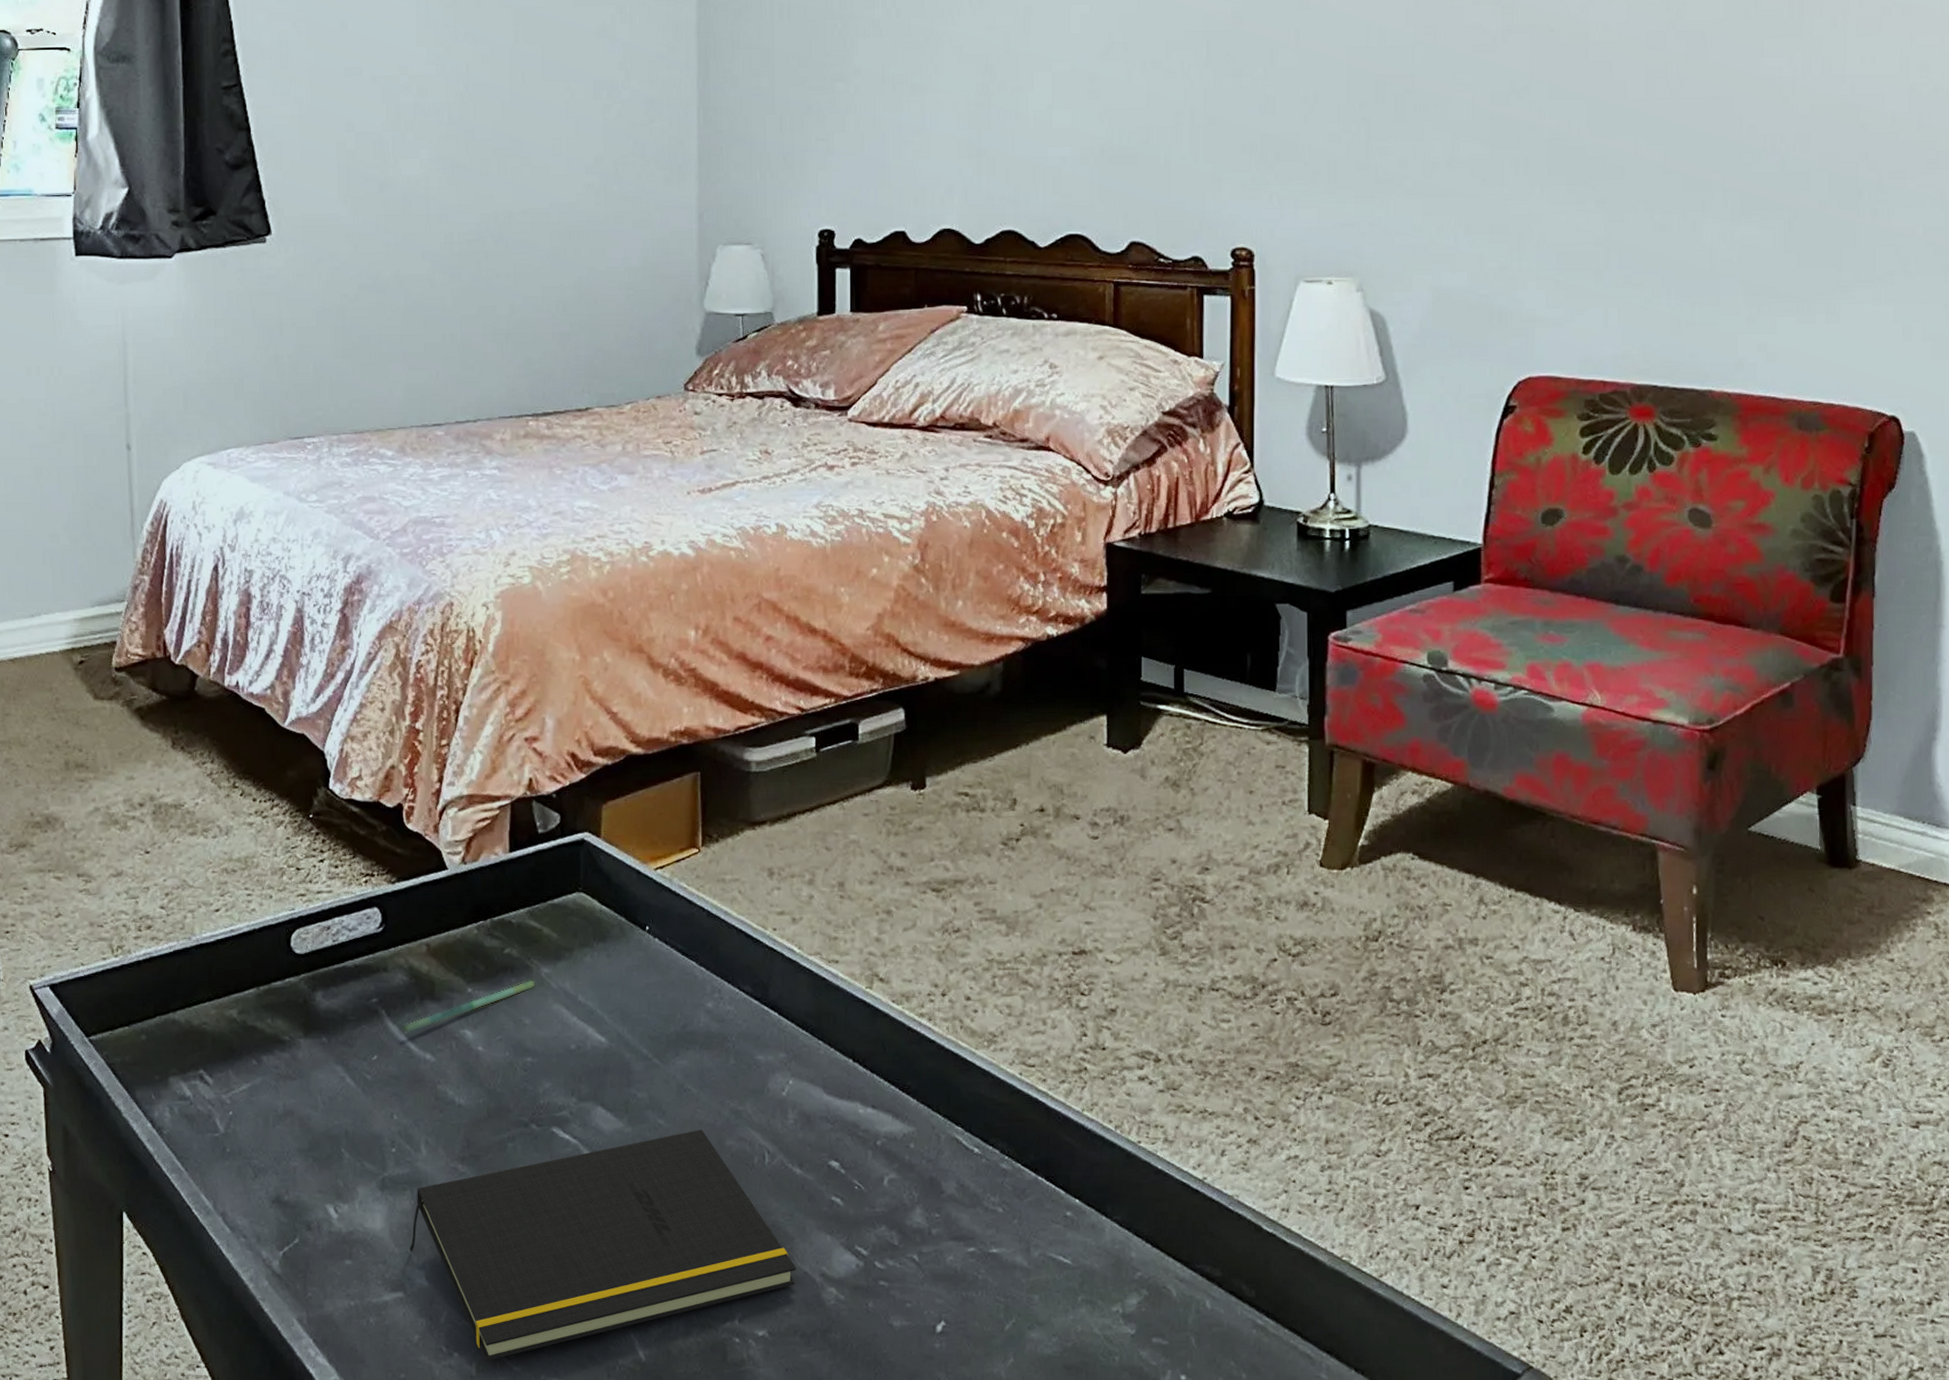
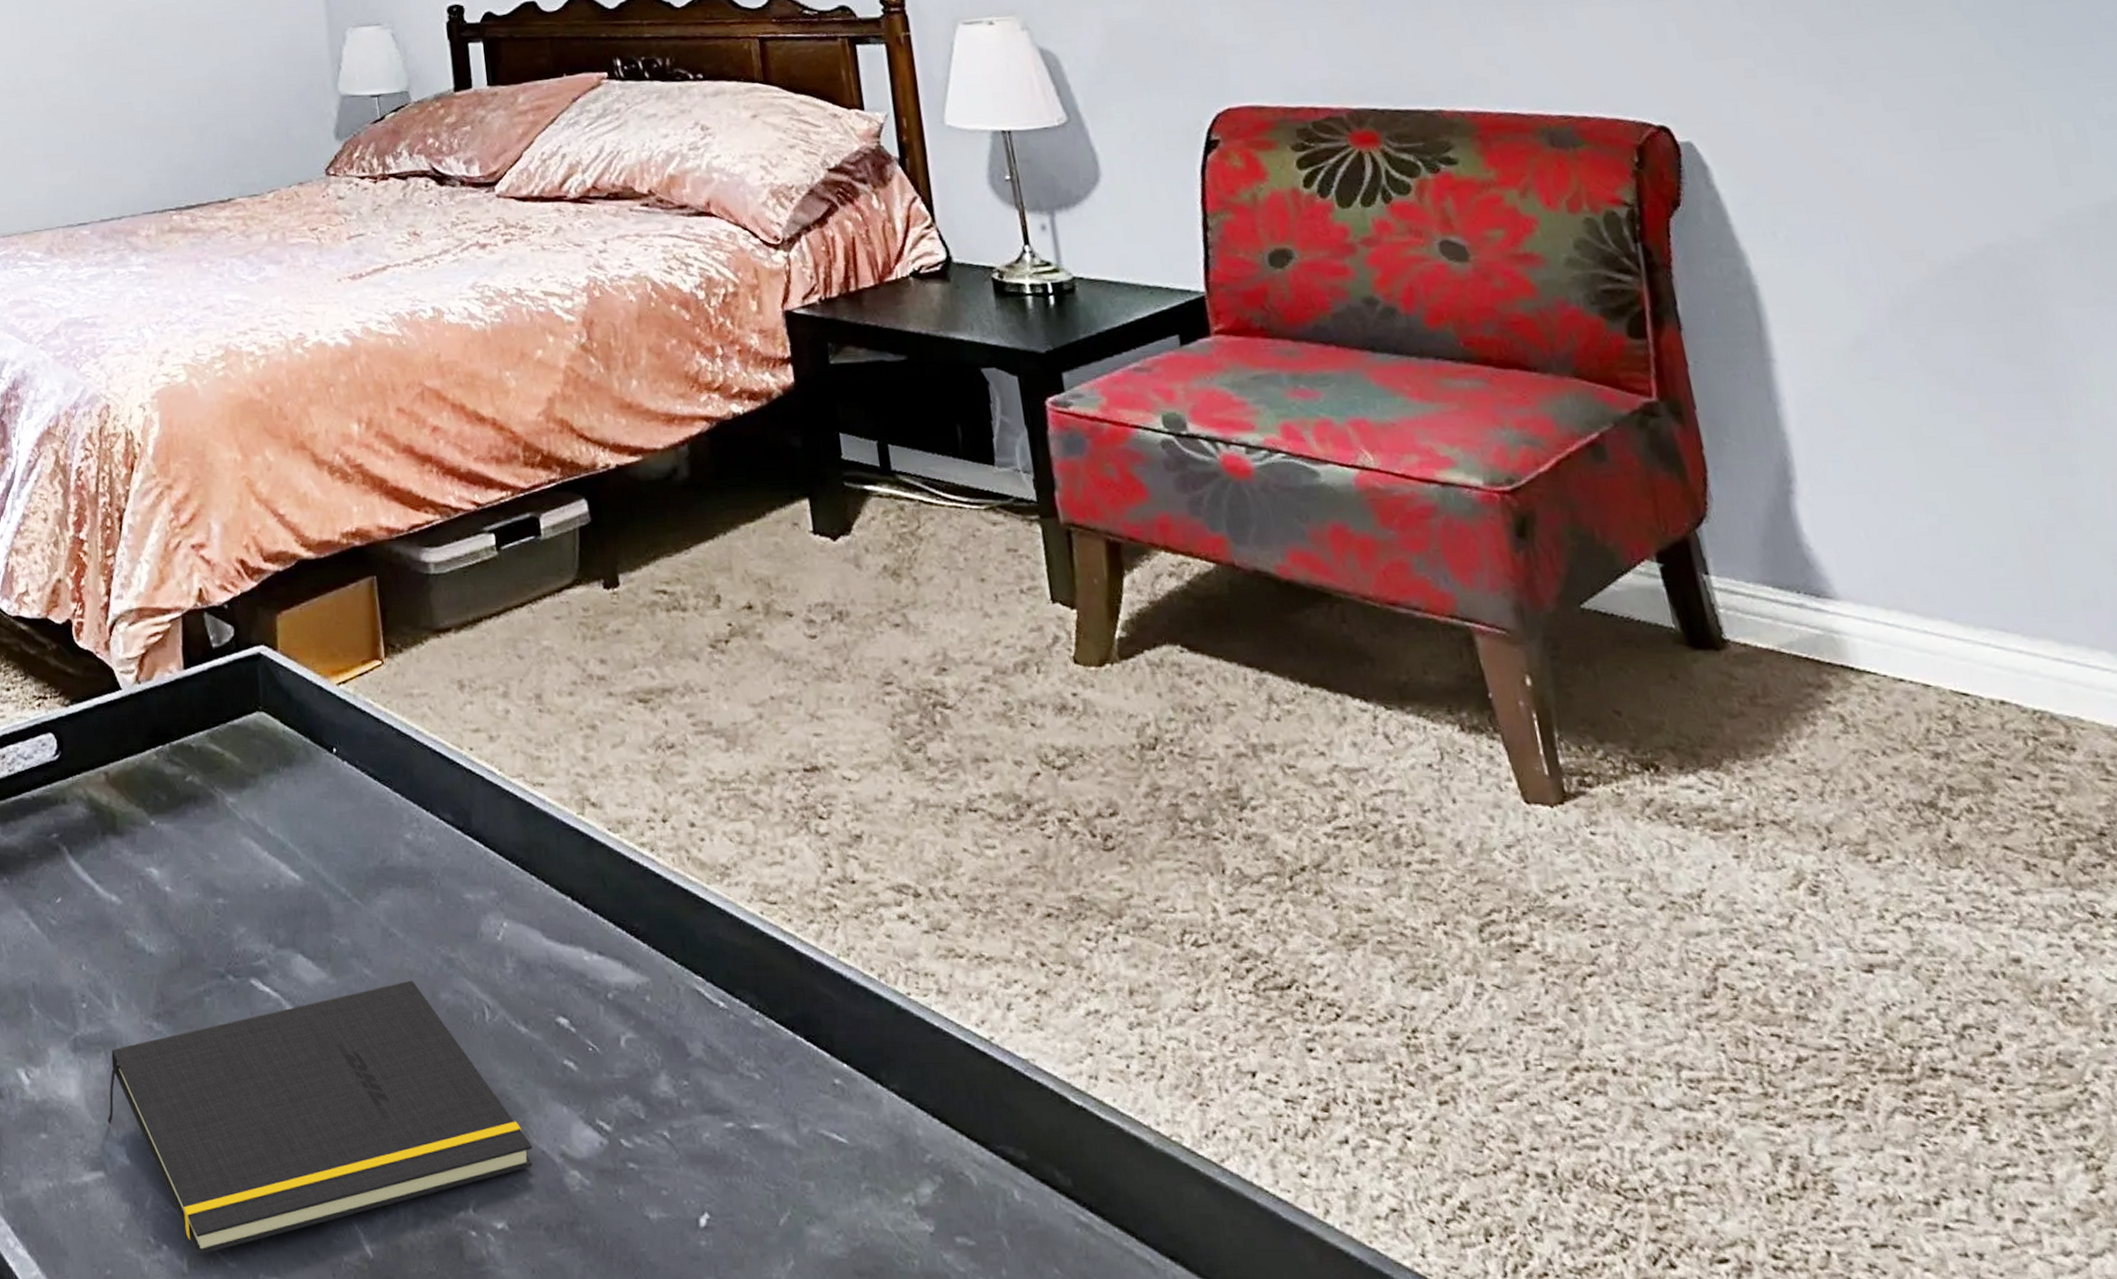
pen: present [402,980,536,1034] -> none [84,810,221,874]

